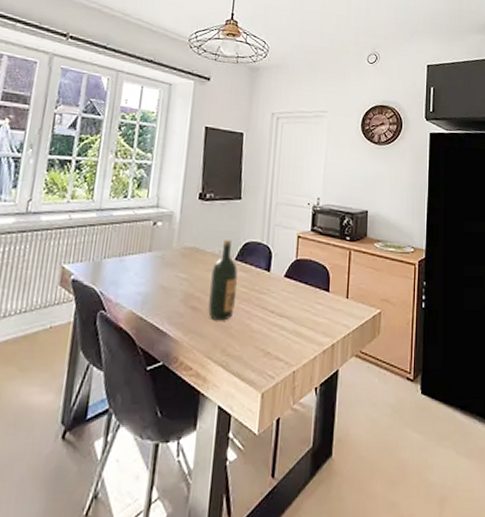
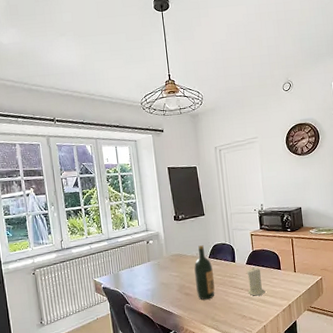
candle: none [279,283,304,325] -> present [246,267,266,296]

